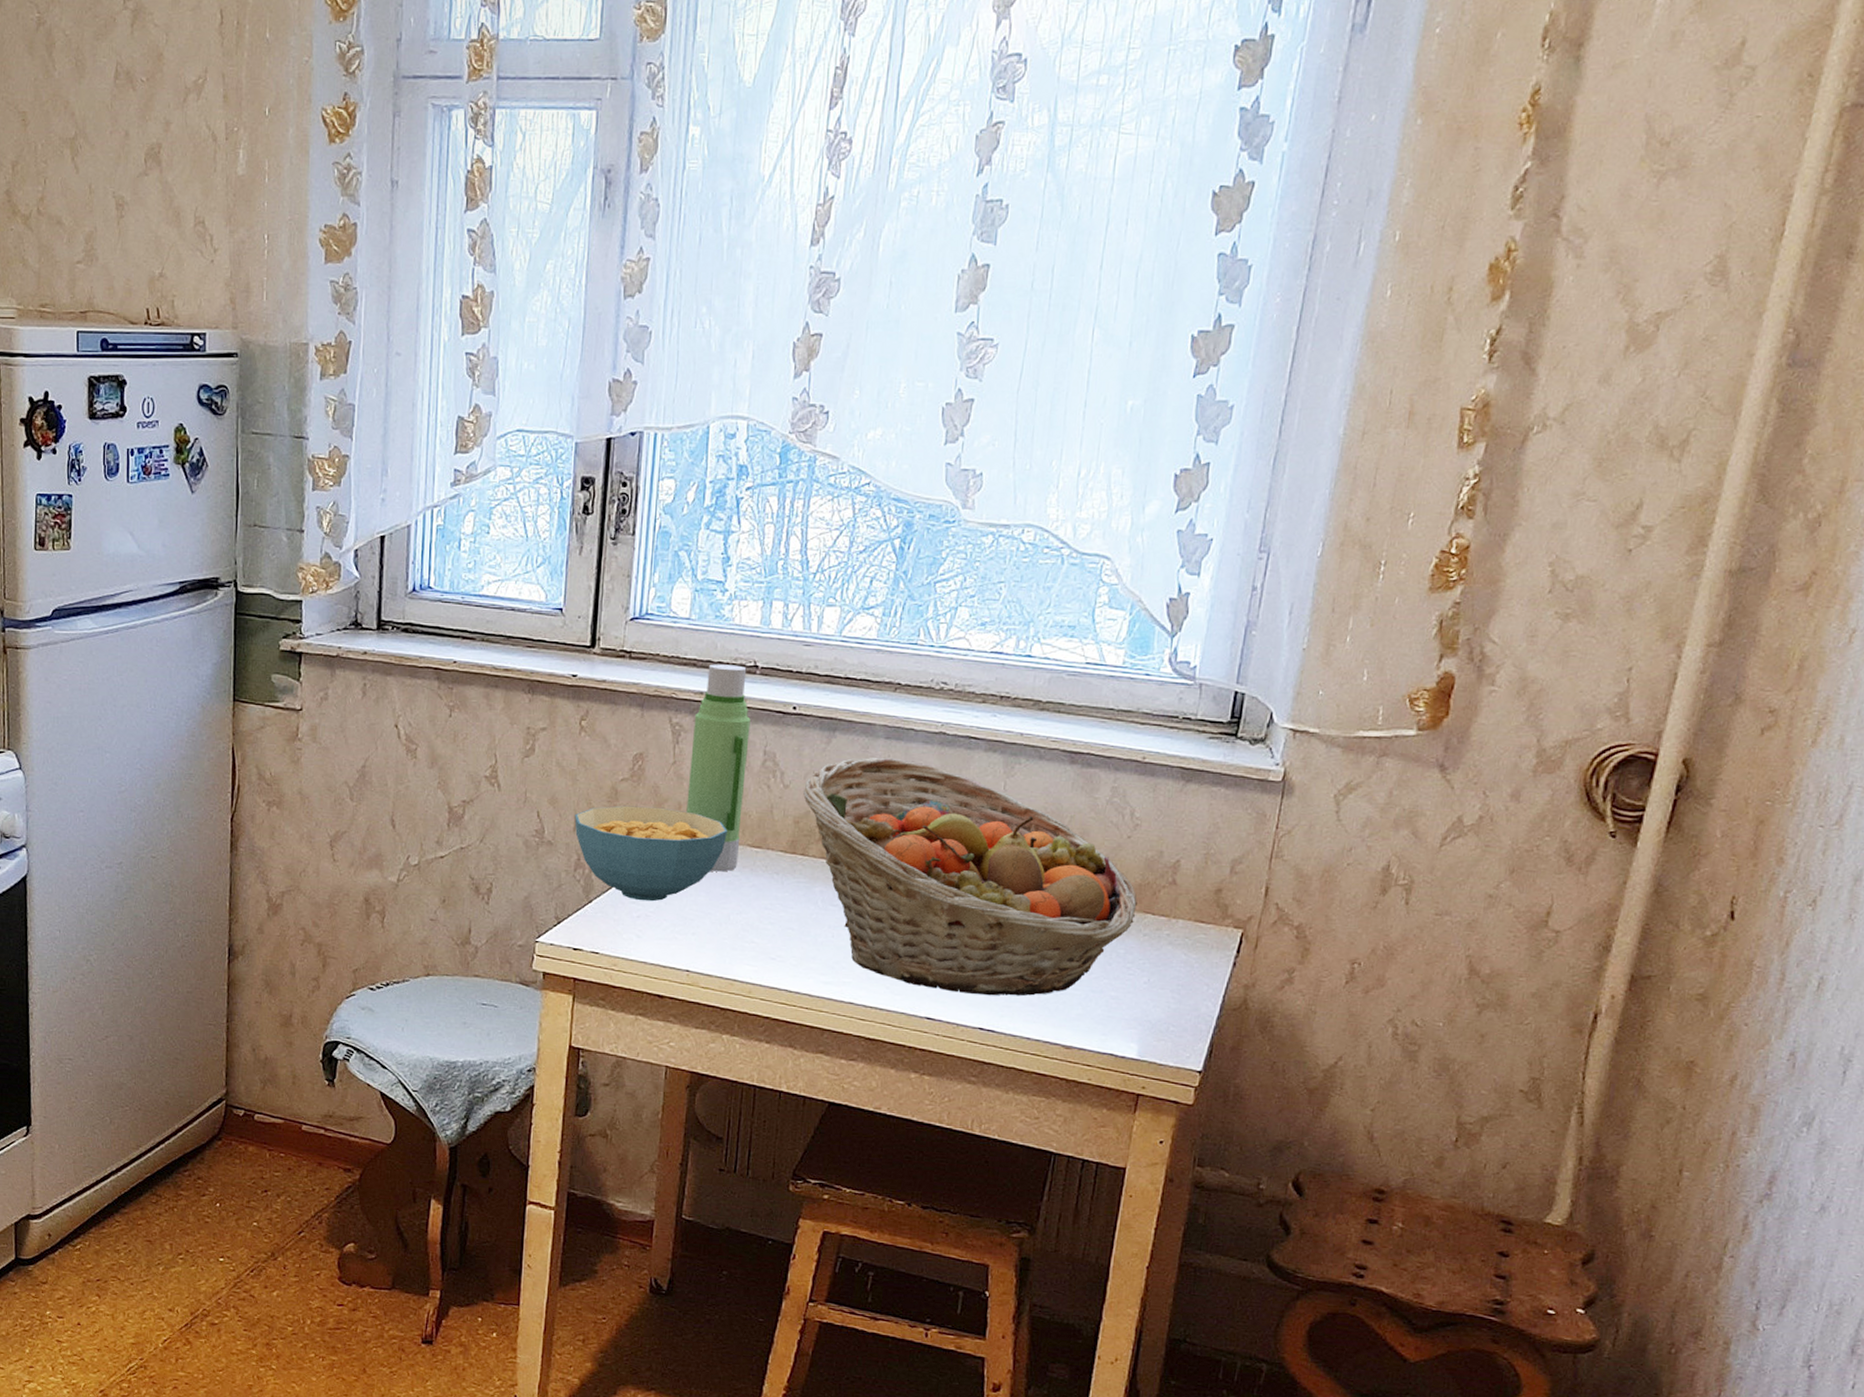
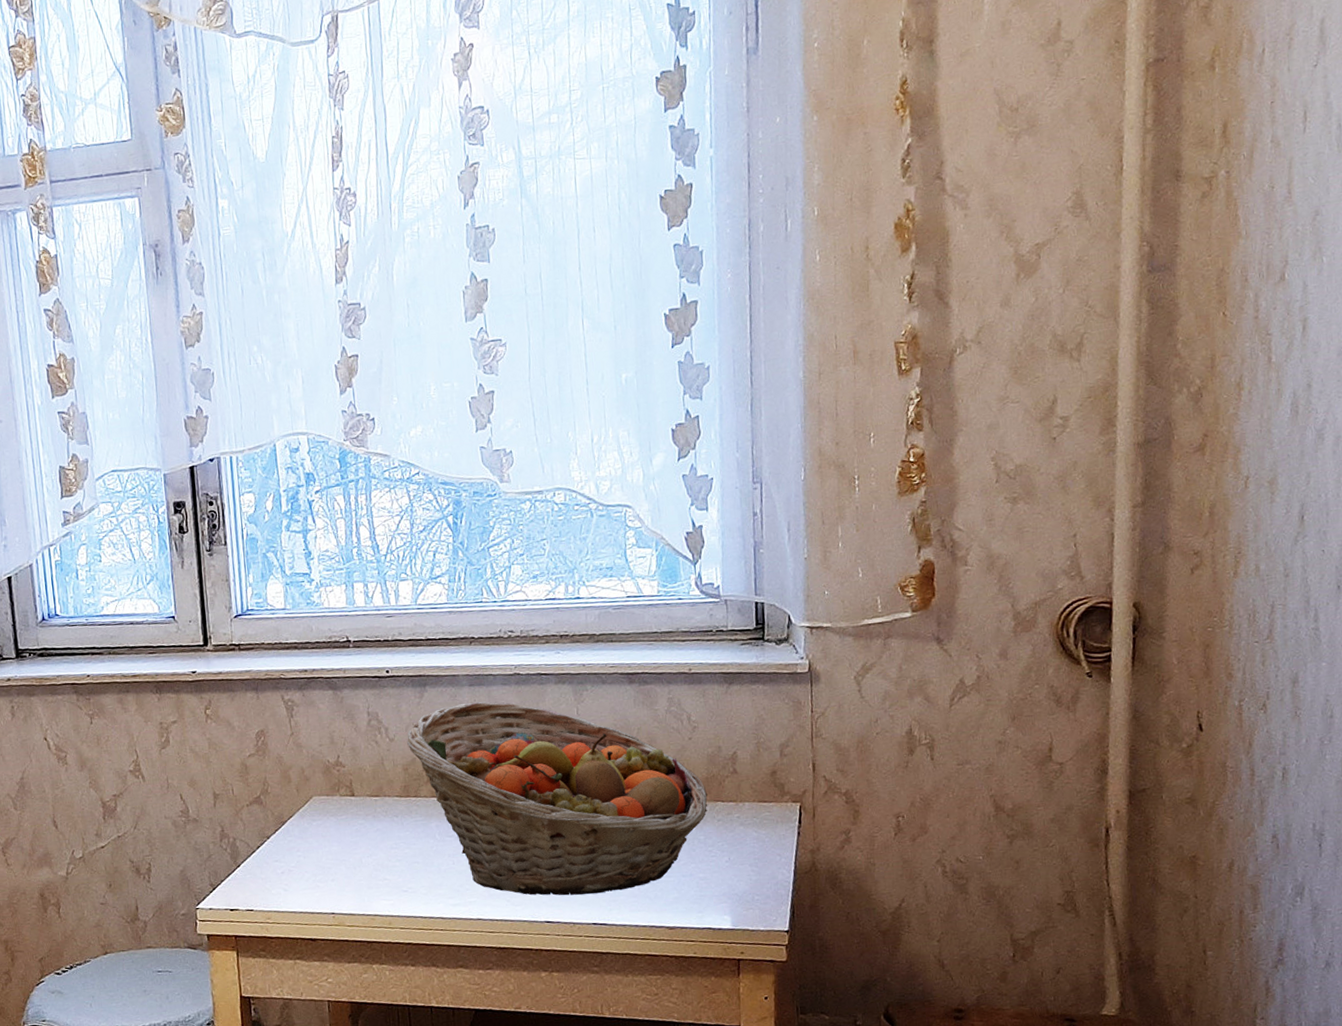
cereal bowl: present [574,805,728,902] -> none [213,774,348,859]
water bottle: present [686,664,751,872] -> none [303,642,361,823]

